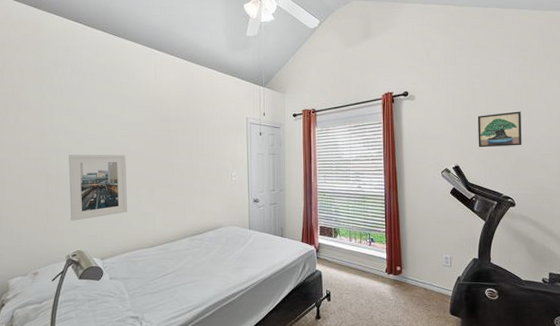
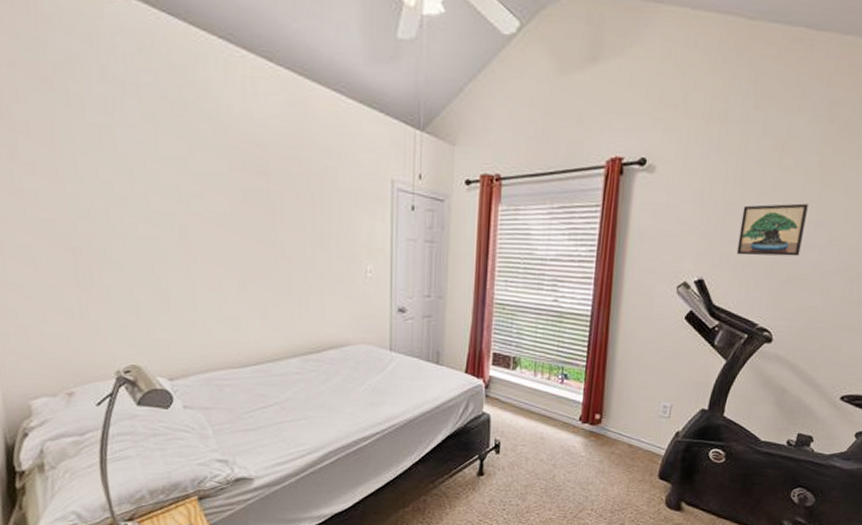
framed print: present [69,154,128,221] -> none [106,218,207,322]

